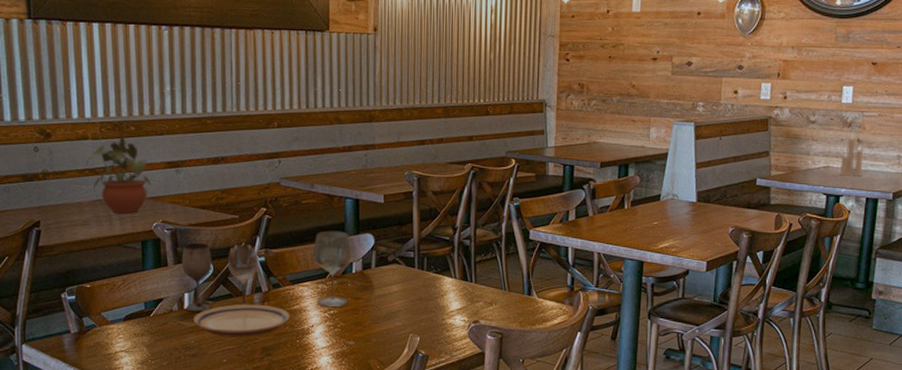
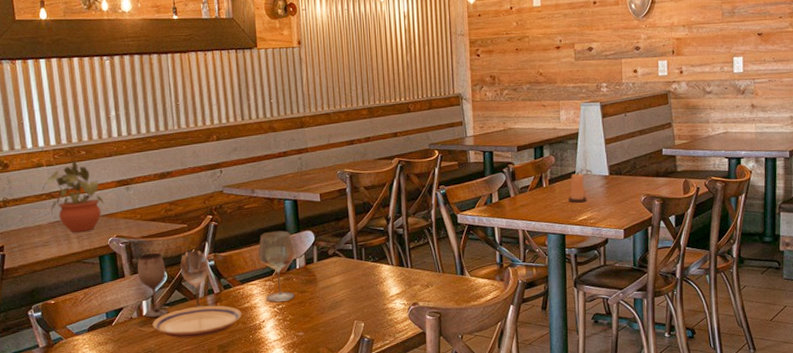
candle: none [651,196,670,229] -> present [568,172,587,203]
candle: present [839,134,863,176] -> none [738,100,759,140]

